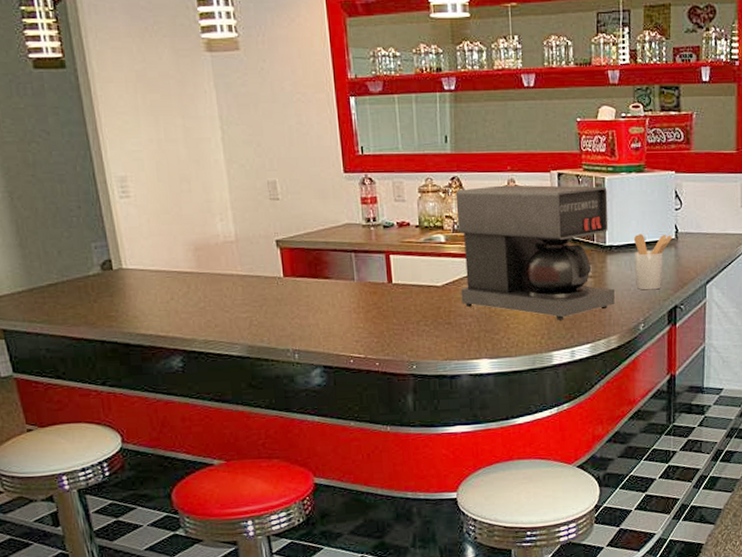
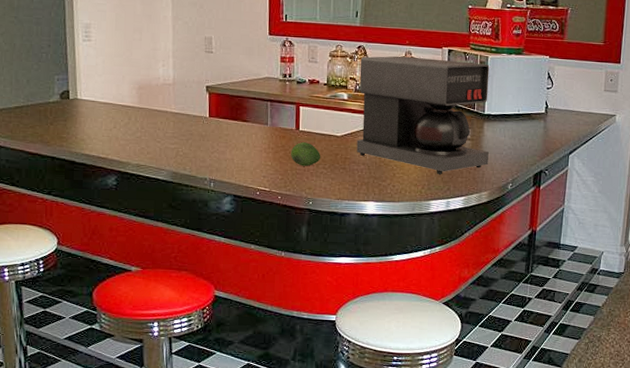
fruit: none [385,297,420,325] -> present [291,142,320,166]
utensil holder: present [633,233,673,290] -> none [508,106,543,156]

